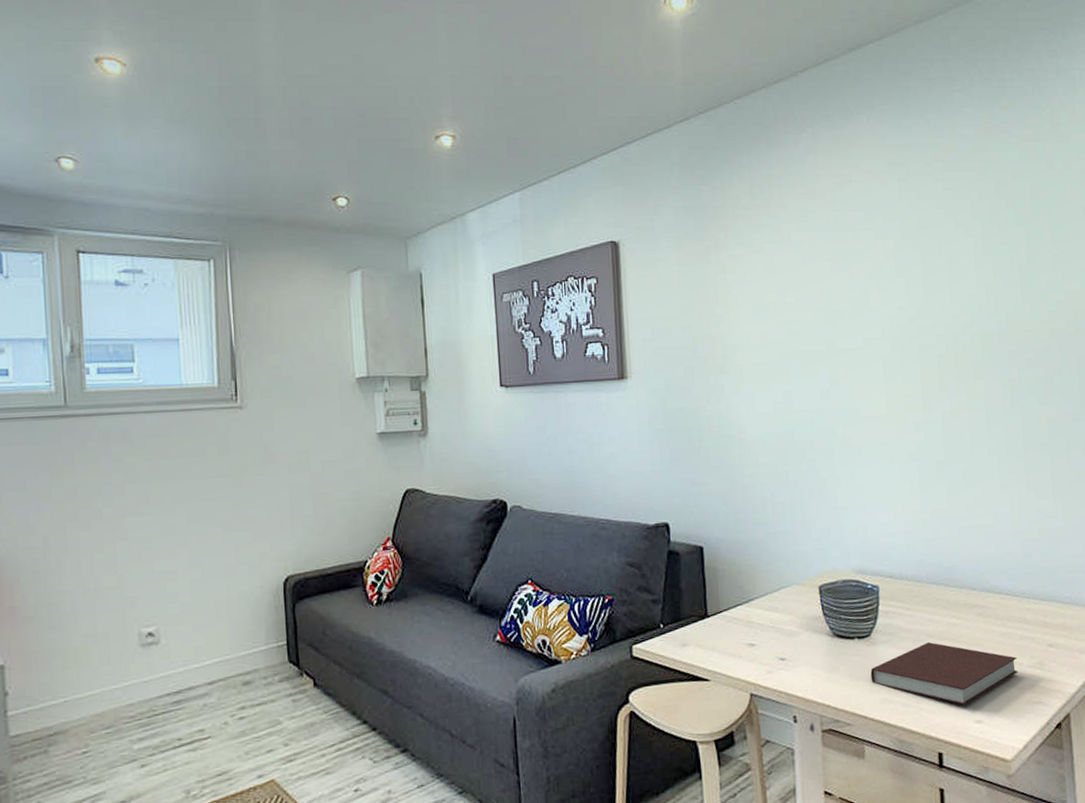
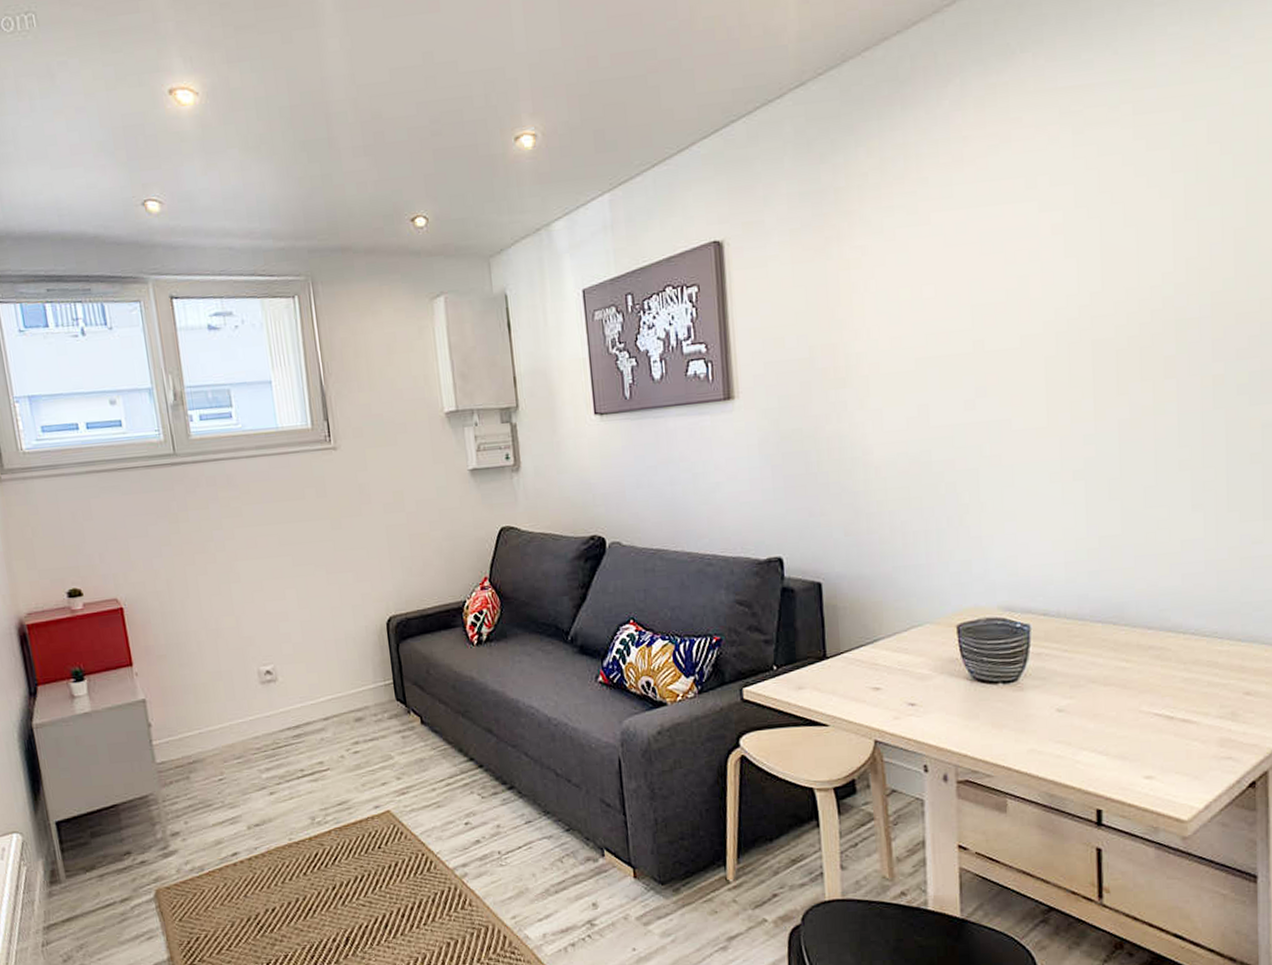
notebook: present [870,642,1018,706] -> none [1016,688,1202,759]

